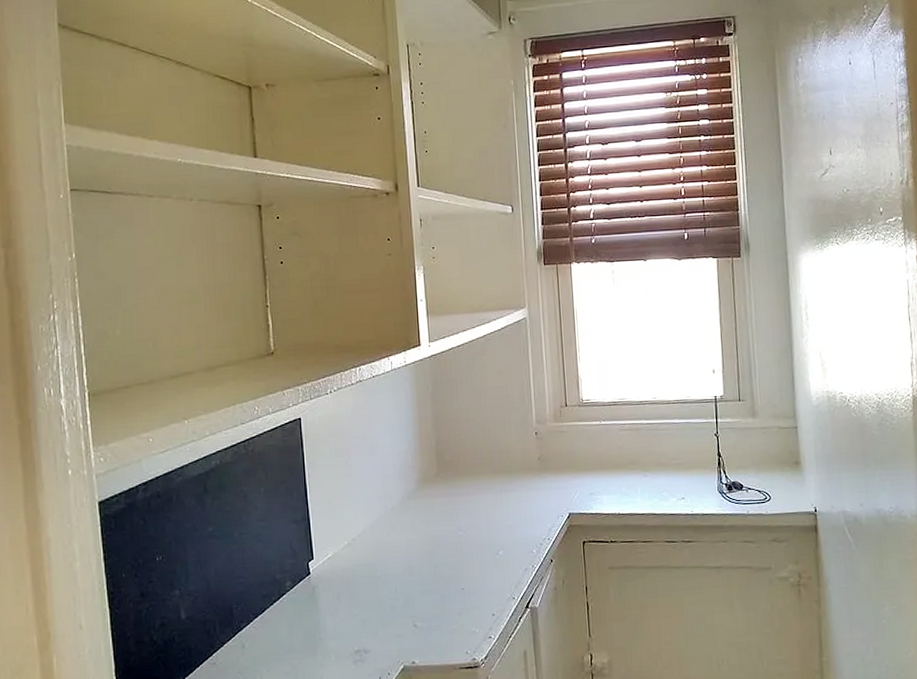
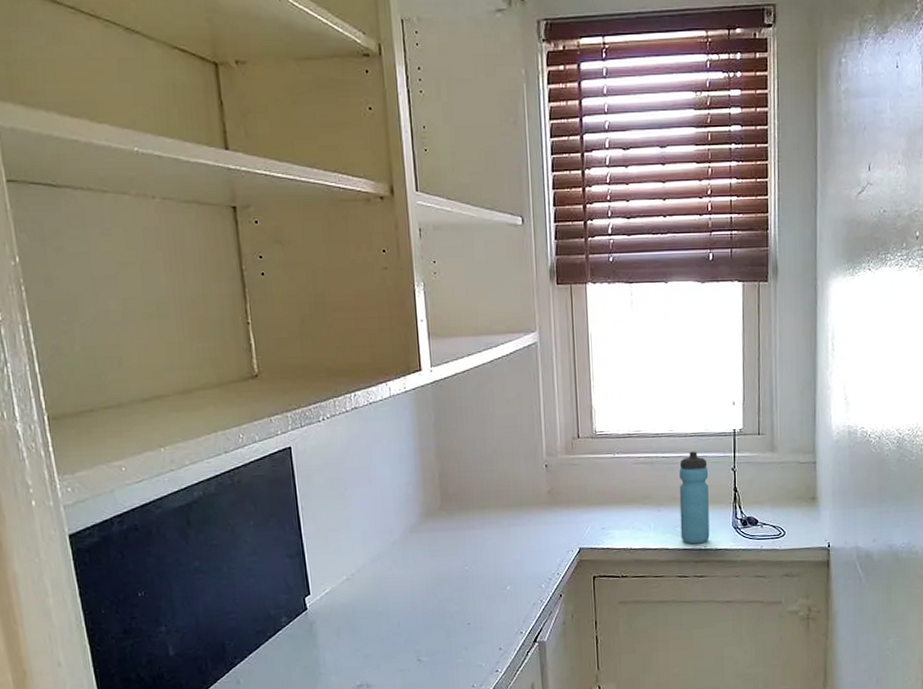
water bottle: none [663,417,696,509] -> present [679,451,710,544]

